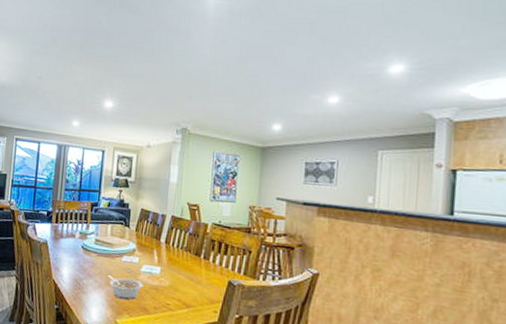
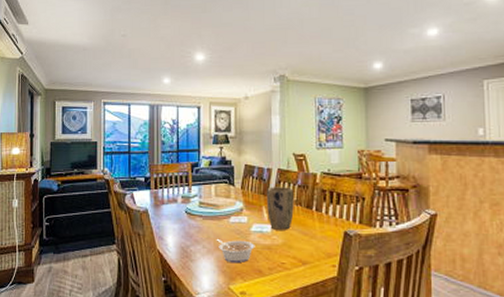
plant pot: none [157,232,185,274] -> present [267,187,294,230]

